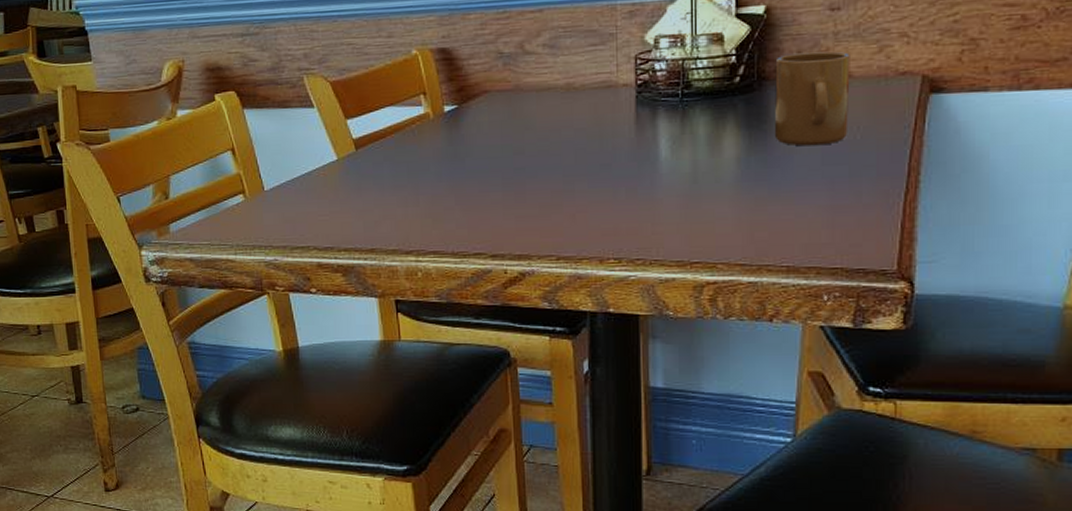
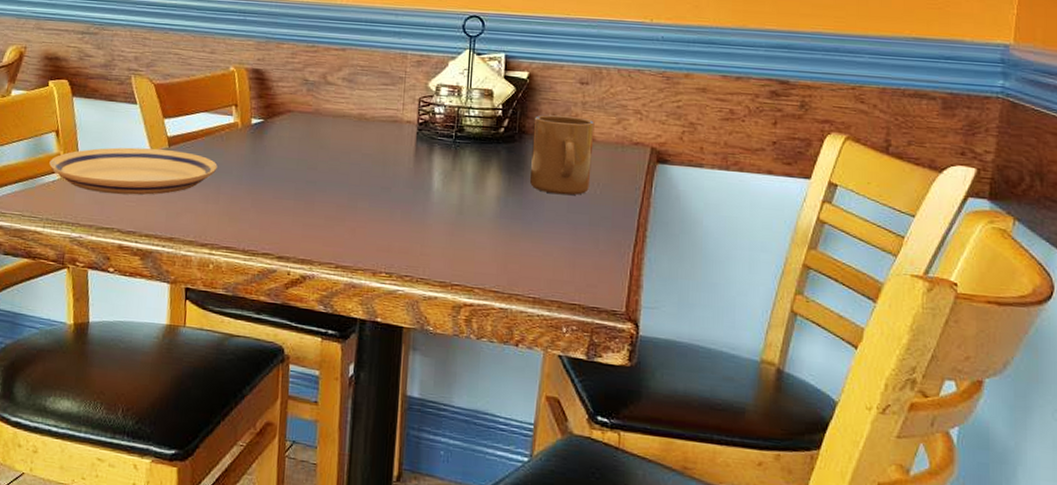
plate: none [230,153,413,210] -> present [49,147,218,195]

